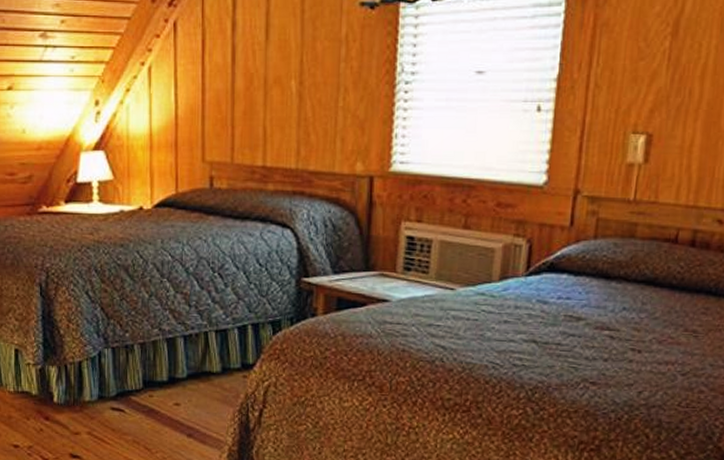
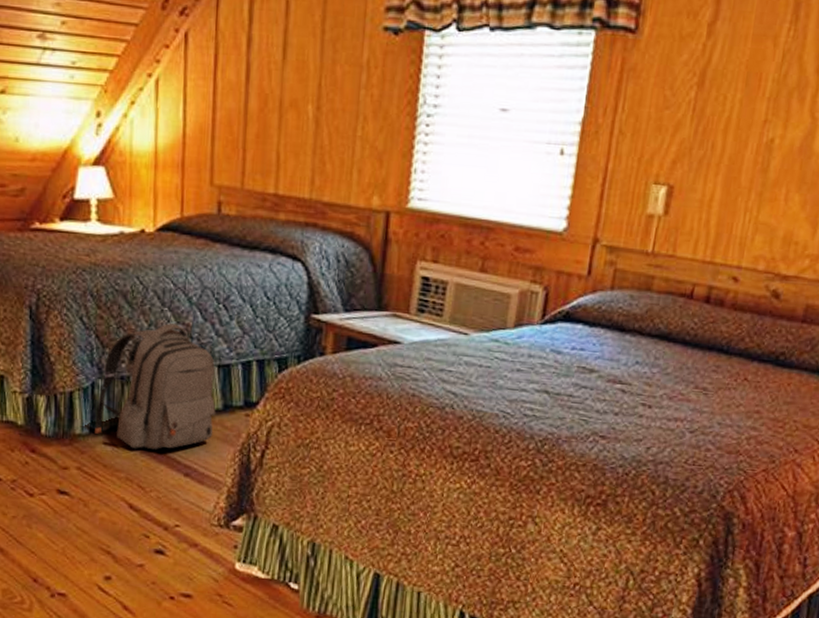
backpack: none [103,293,215,413] -> present [95,323,216,450]

